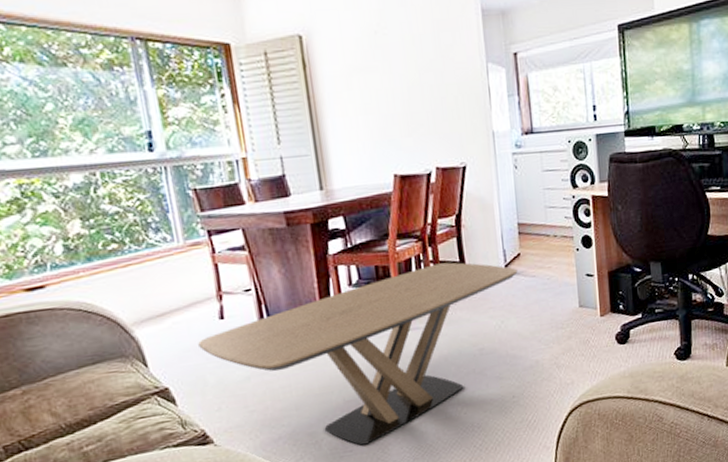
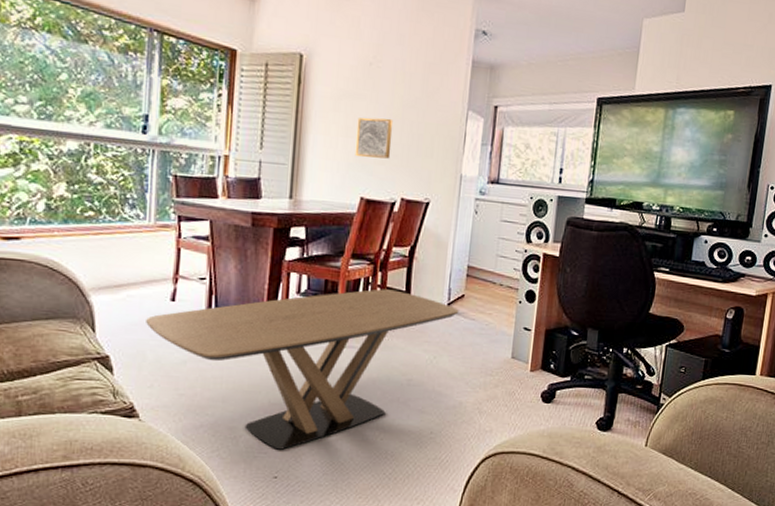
wall art: none [374,86,417,134] -> present [355,117,394,159]

